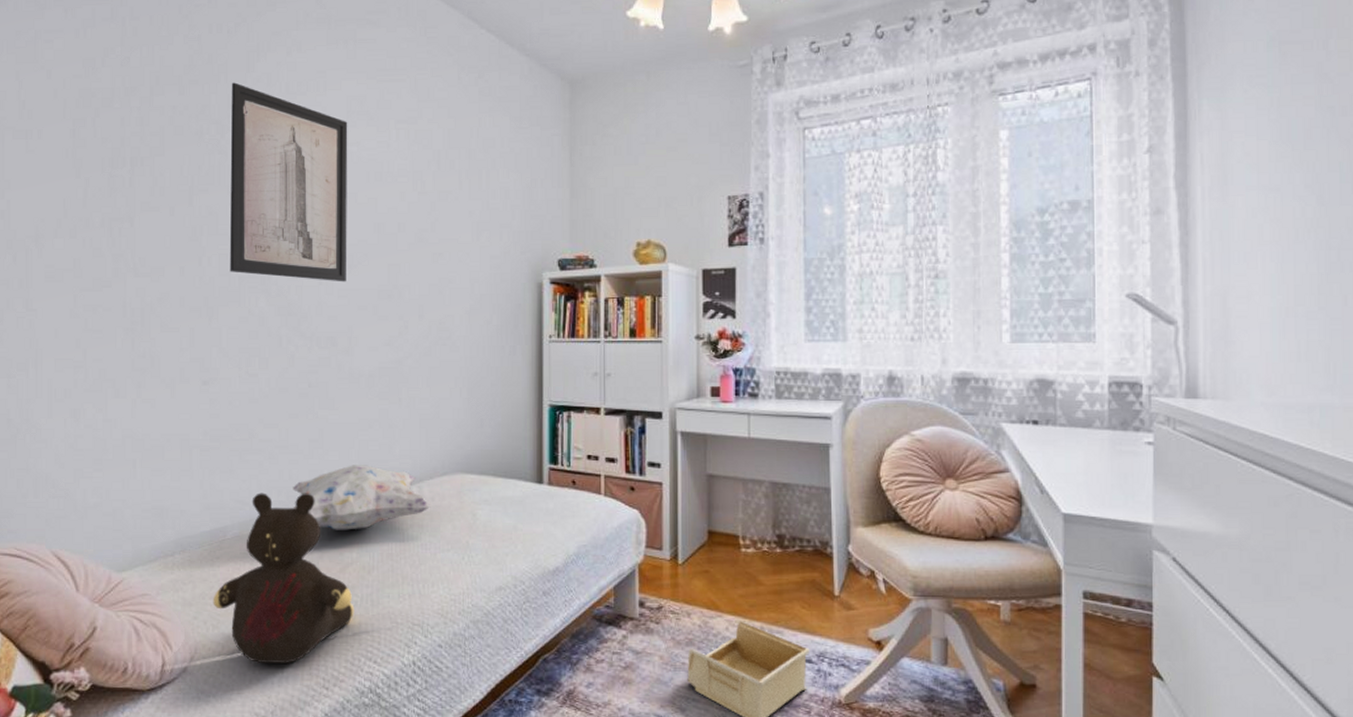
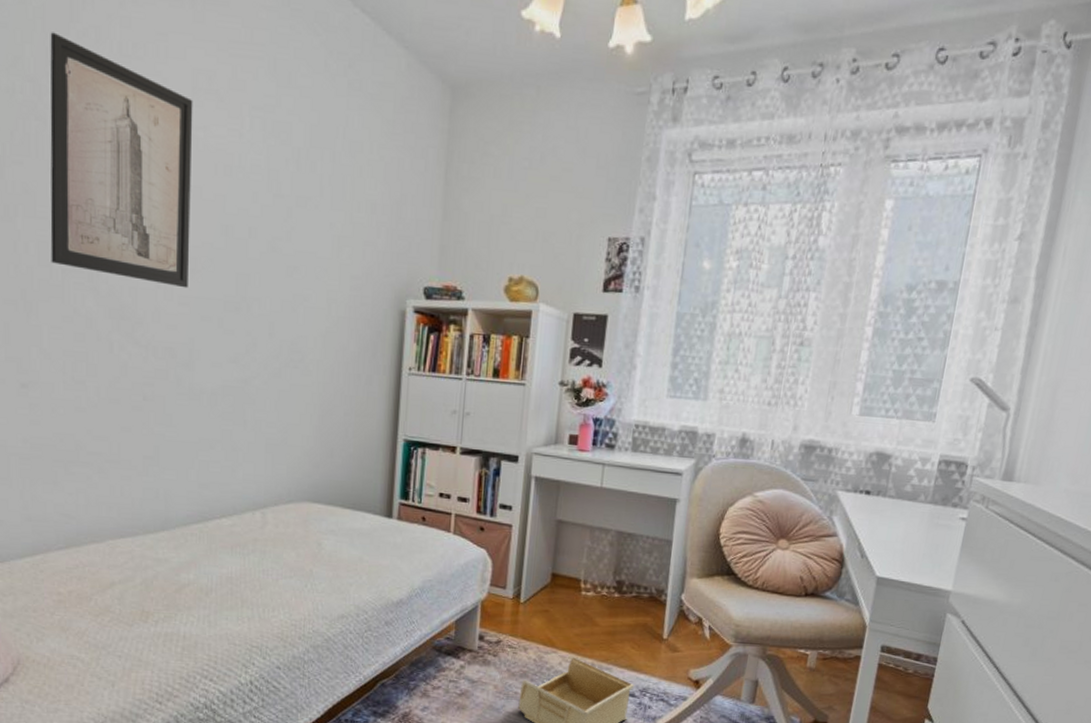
teddy bear: present [213,492,355,664] -> none [36,507,191,678]
decorative pillow: present [292,465,431,530] -> none [125,485,275,552]

